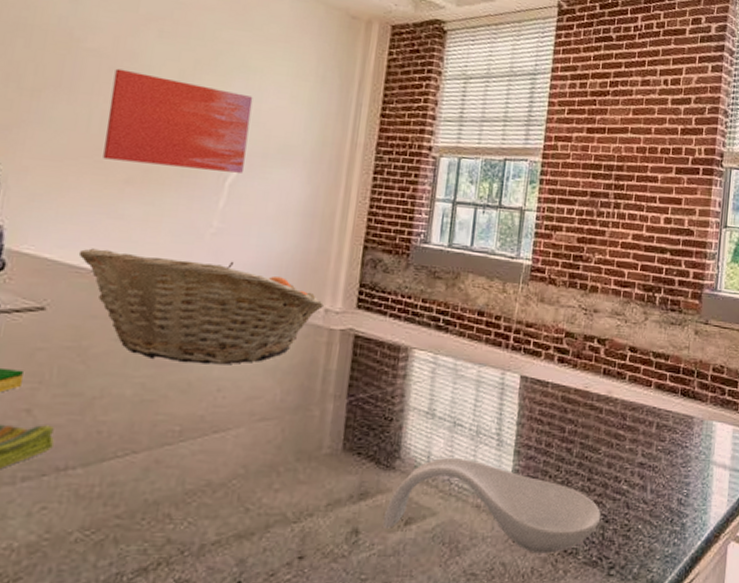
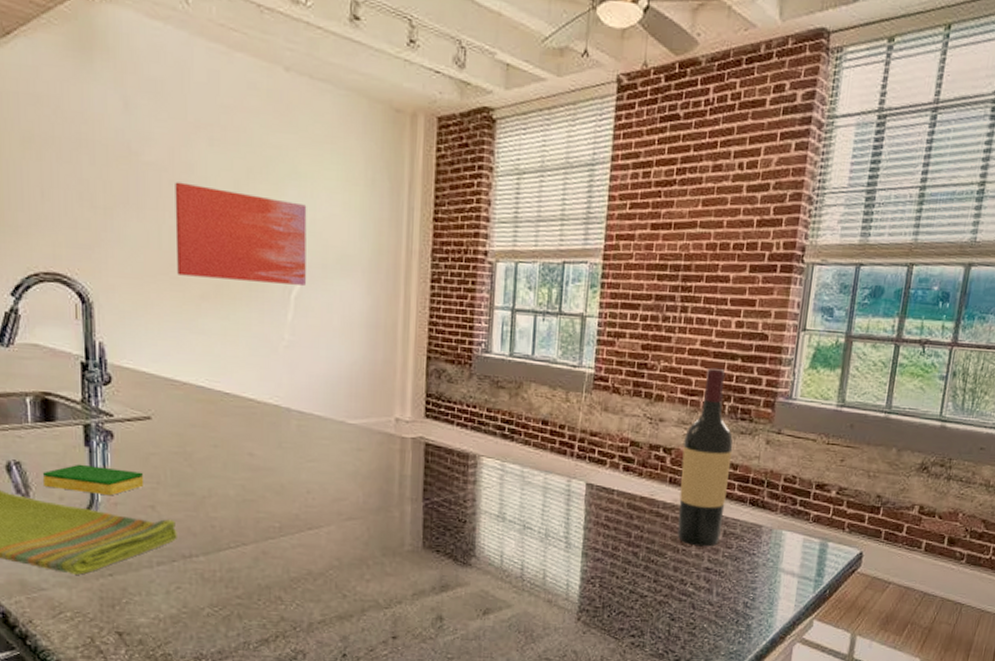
fruit basket: present [78,248,324,365] -> none [171,362,394,470]
spoon rest: present [382,457,601,554] -> none [463,557,668,645]
wine bottle: none [611,260,665,441] -> present [677,367,734,547]

